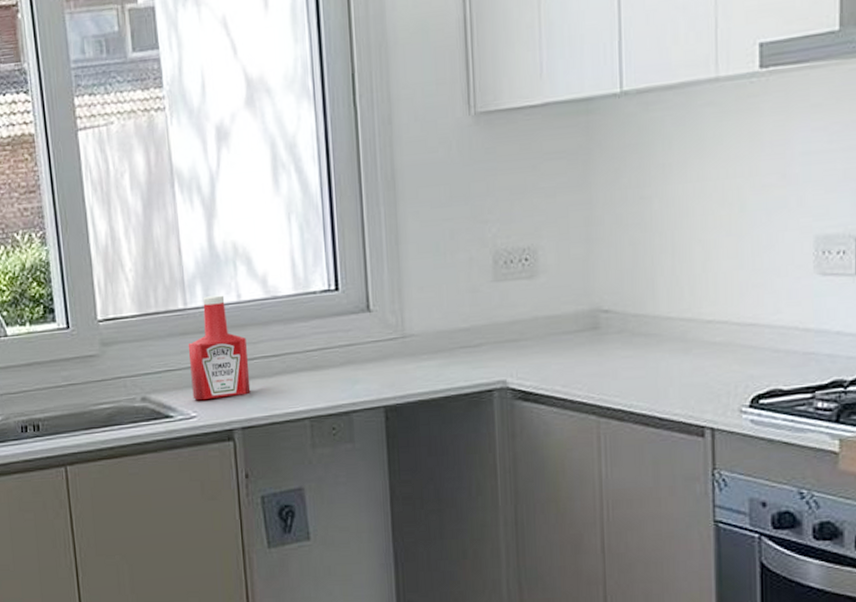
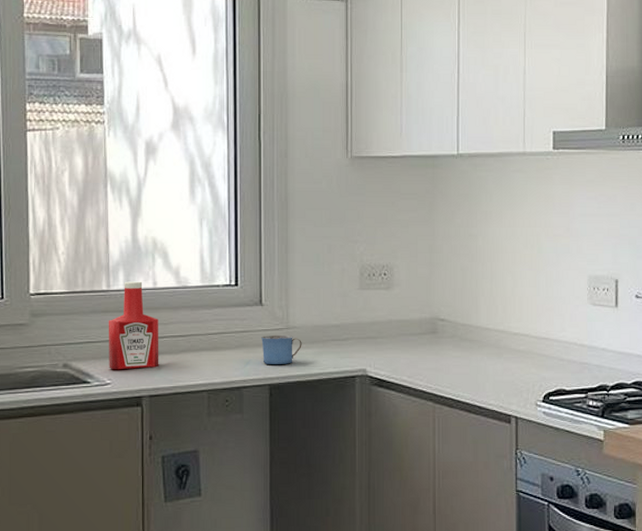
mug: none [371,345,423,383] -> present [261,335,302,364]

